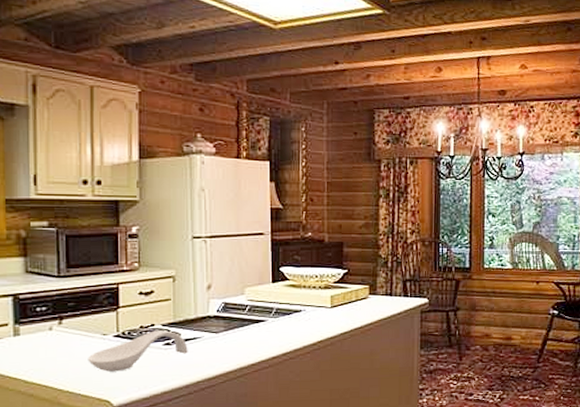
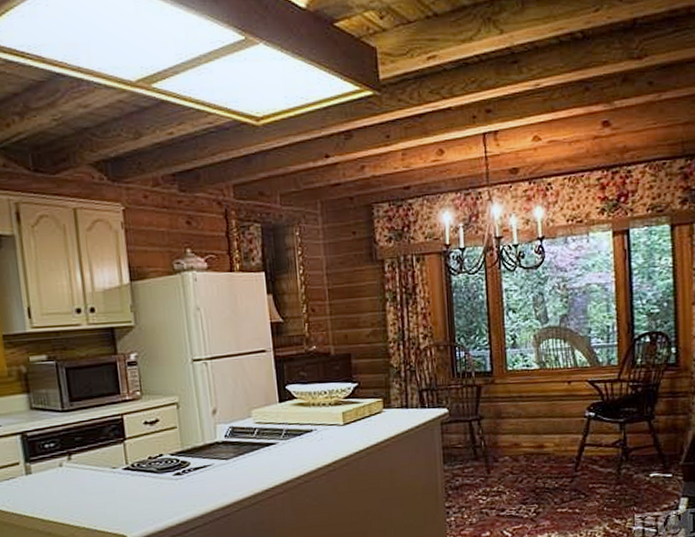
spoon rest: present [88,330,188,372] -> none [100,460,200,506]

